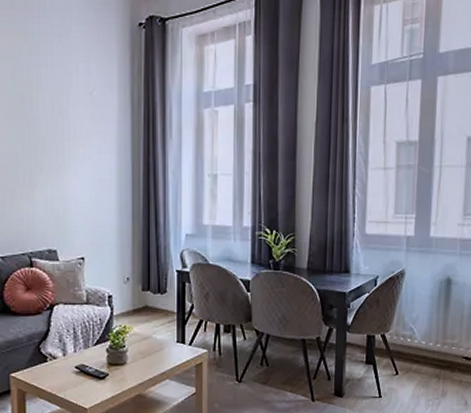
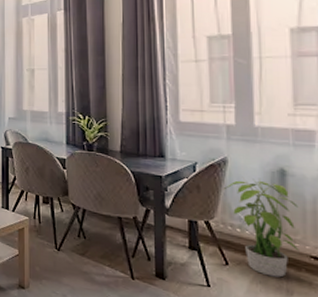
potted plant: none [398,288,458,380] -> present [222,176,300,278]

